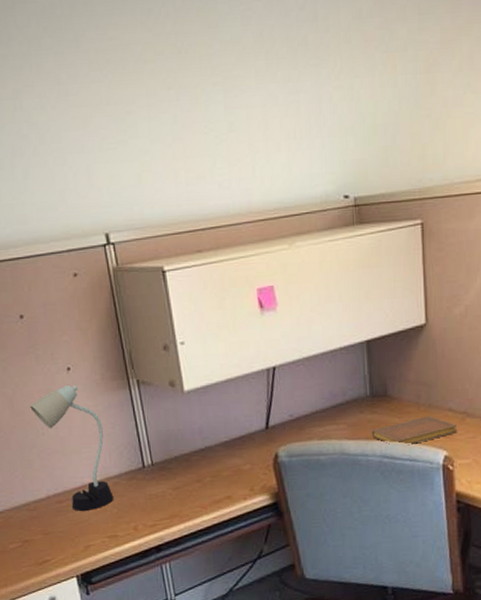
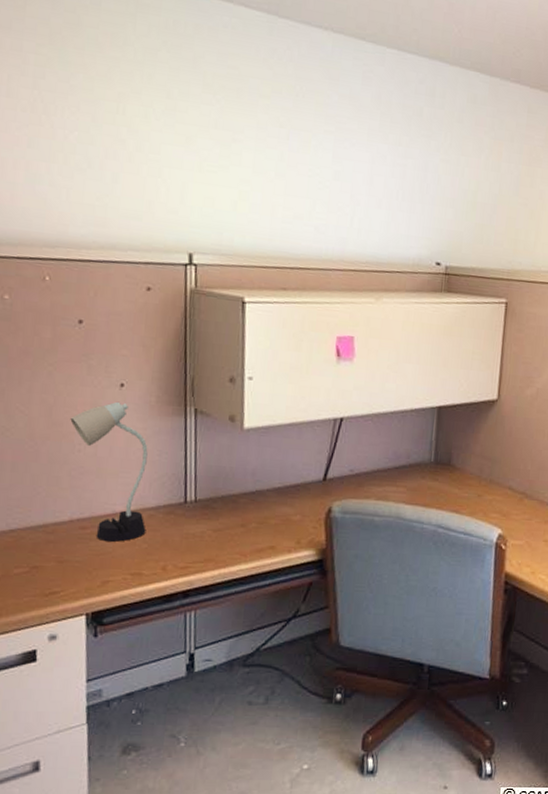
notebook: present [371,415,458,446] -> none [430,490,515,519]

